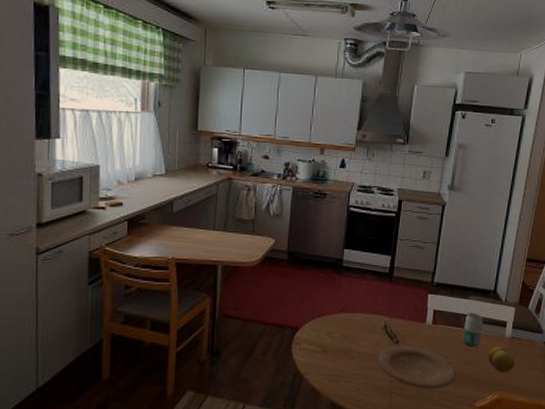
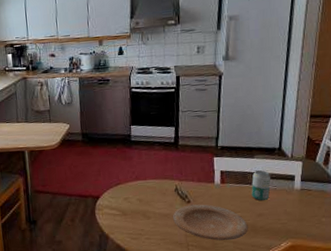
fruit: present [488,346,515,372] -> none [278,198,307,222]

